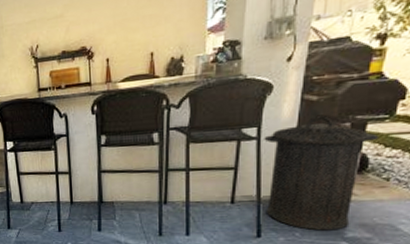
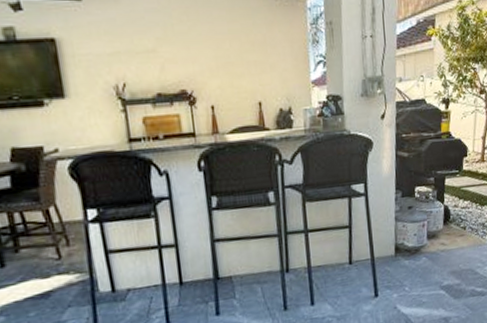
trash can: present [264,114,380,231] -> none [370,170,455,283]

